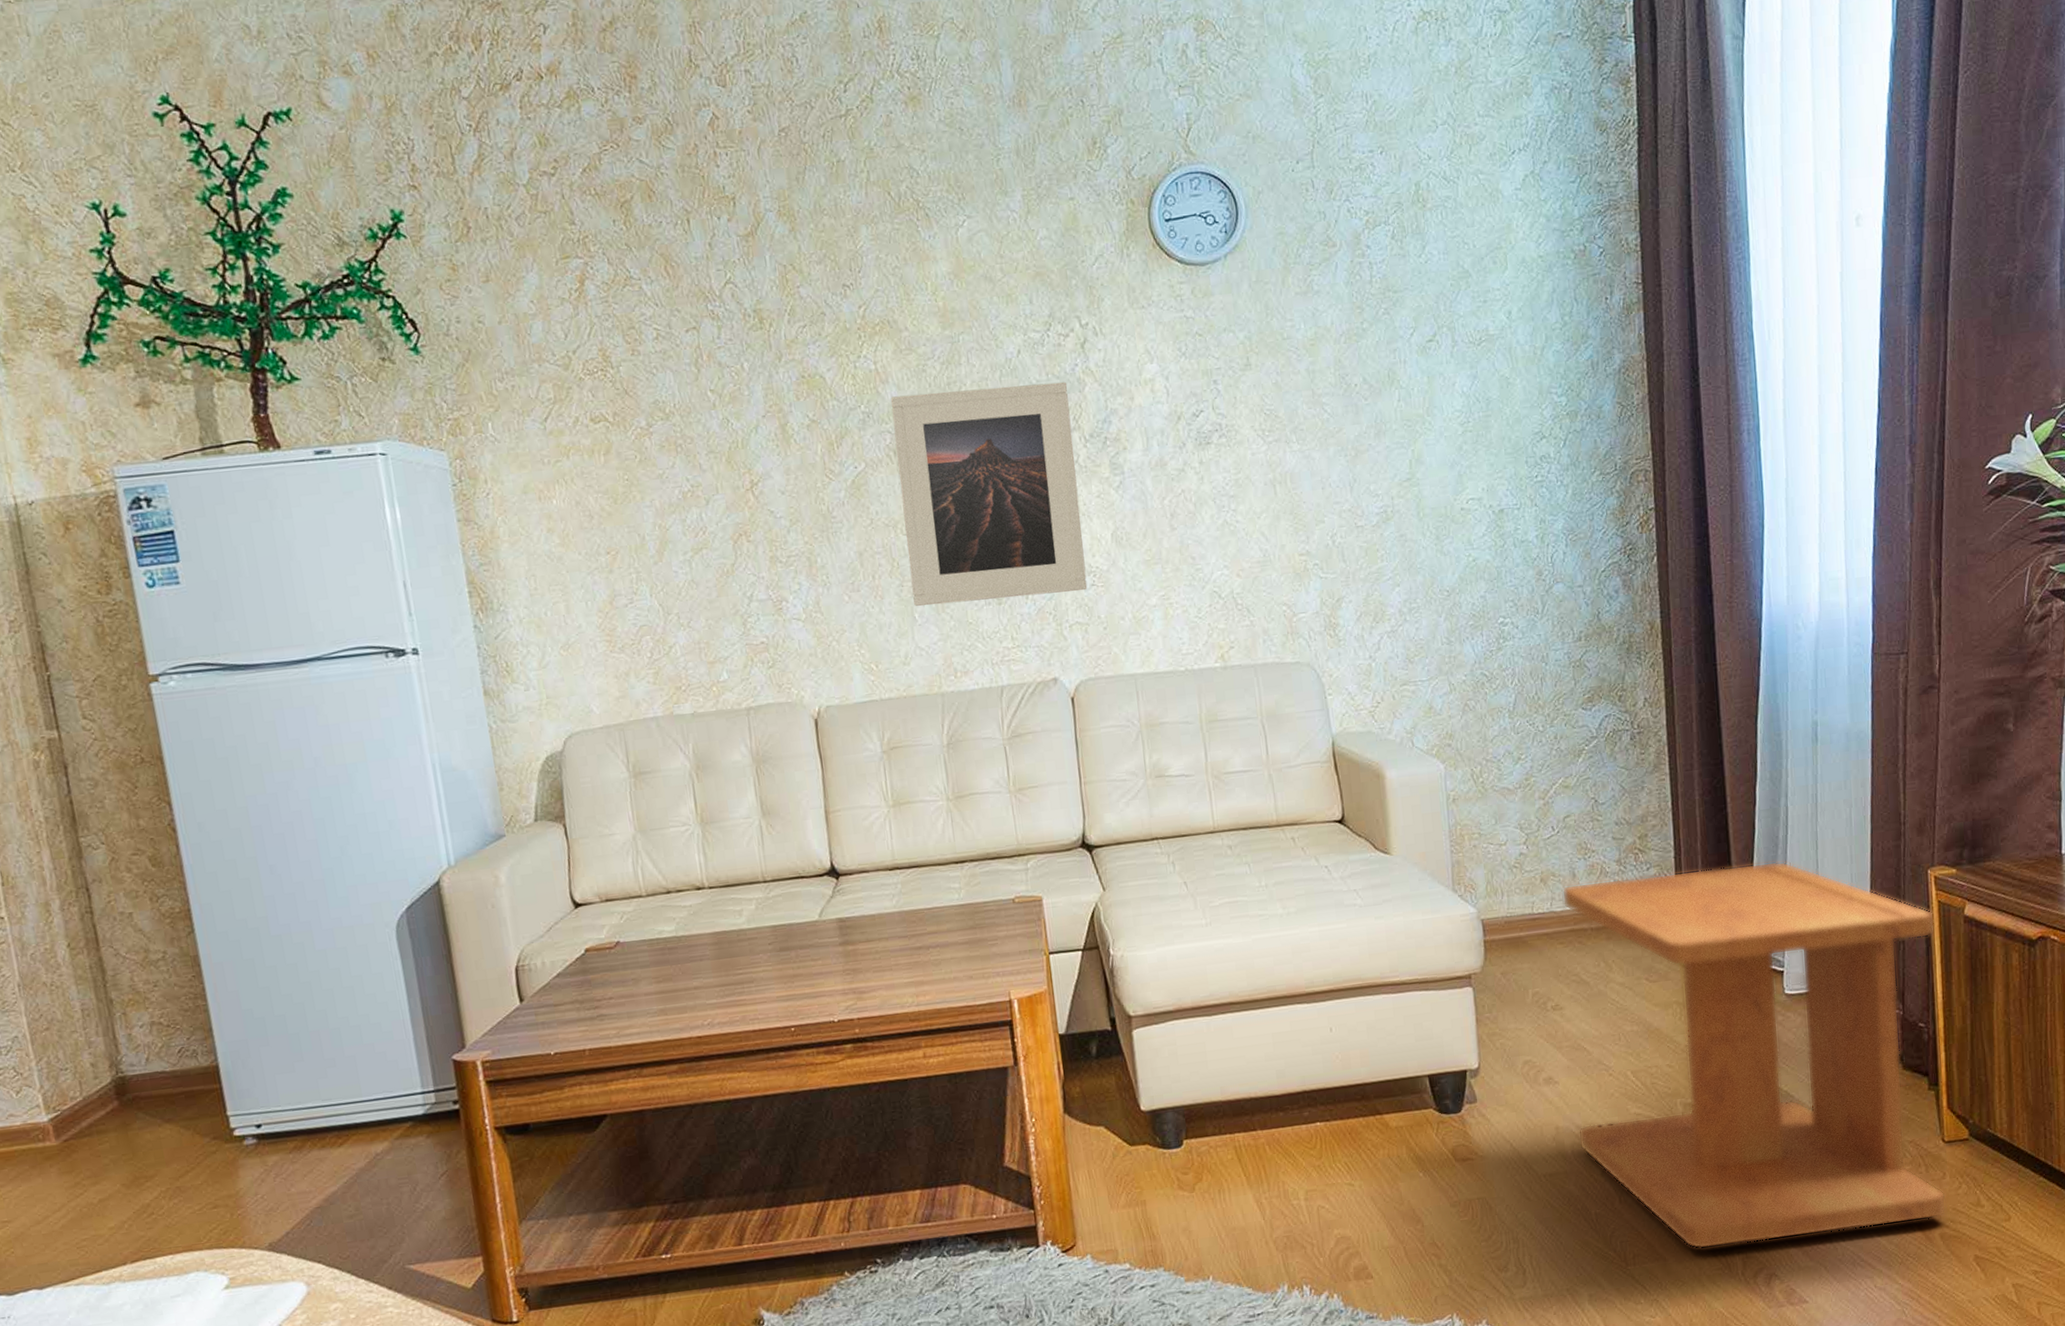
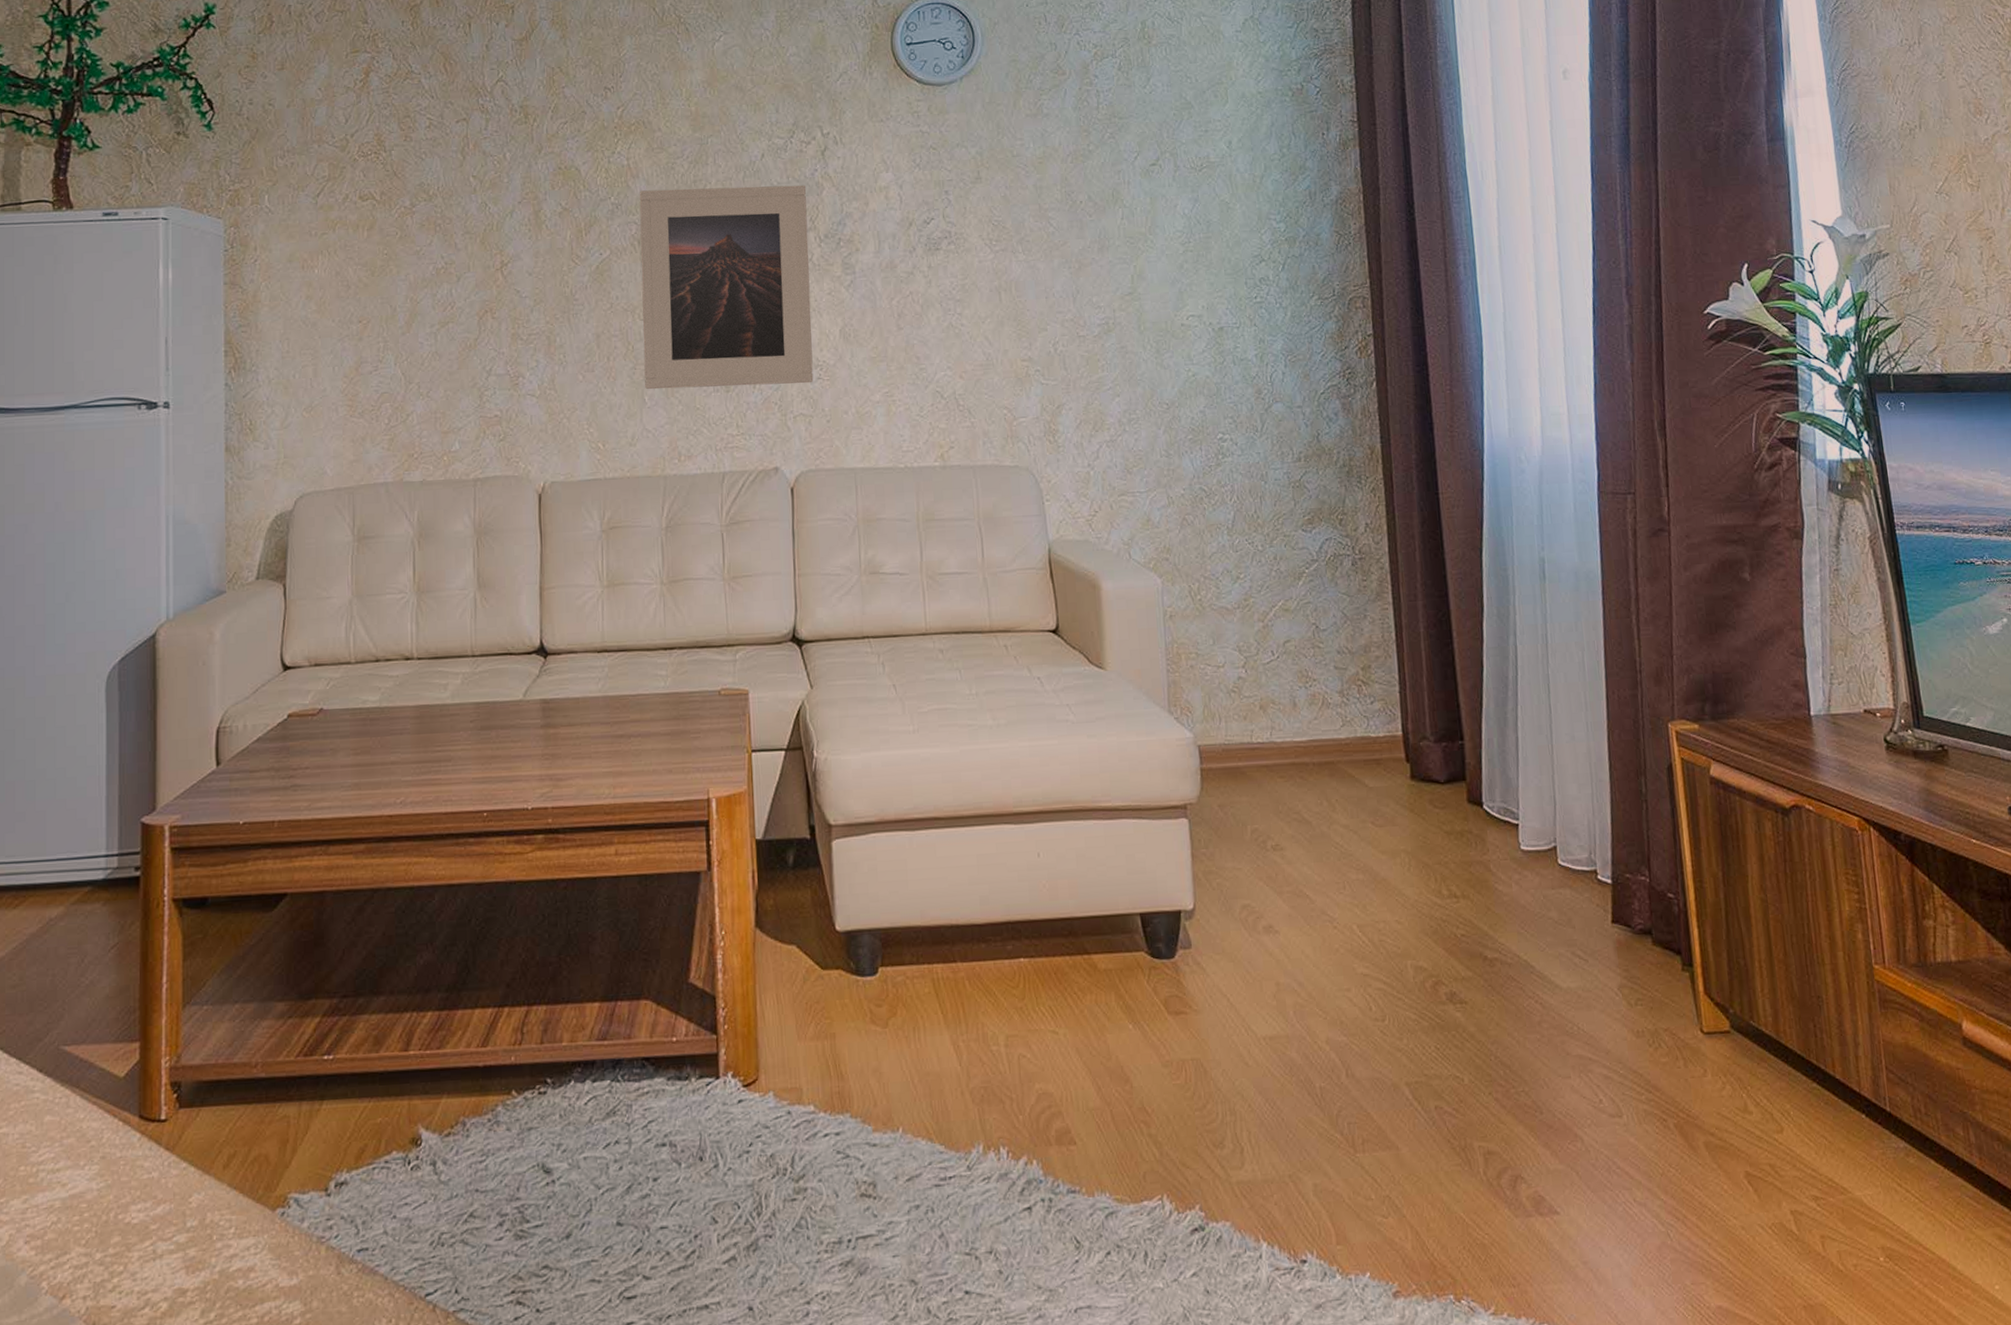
side table: present [1561,861,1947,1250] -> none [1281,703,1710,1140]

